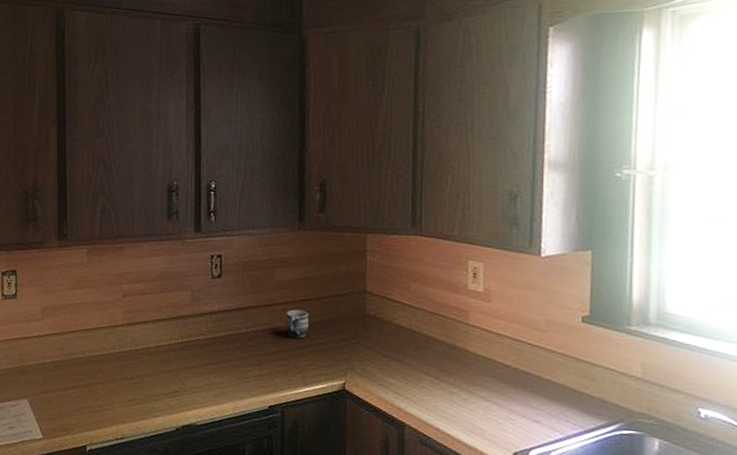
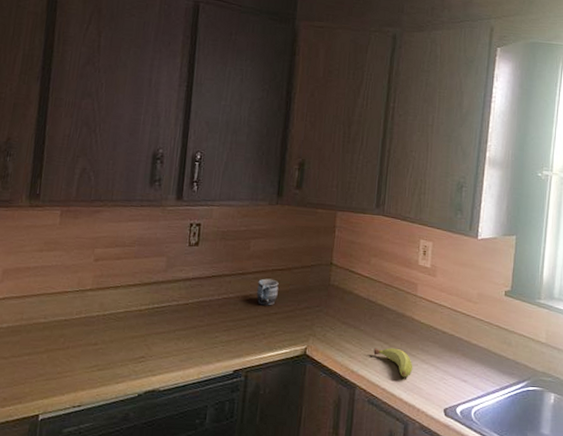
fruit: none [422,383,471,416] -> present [373,347,413,377]

